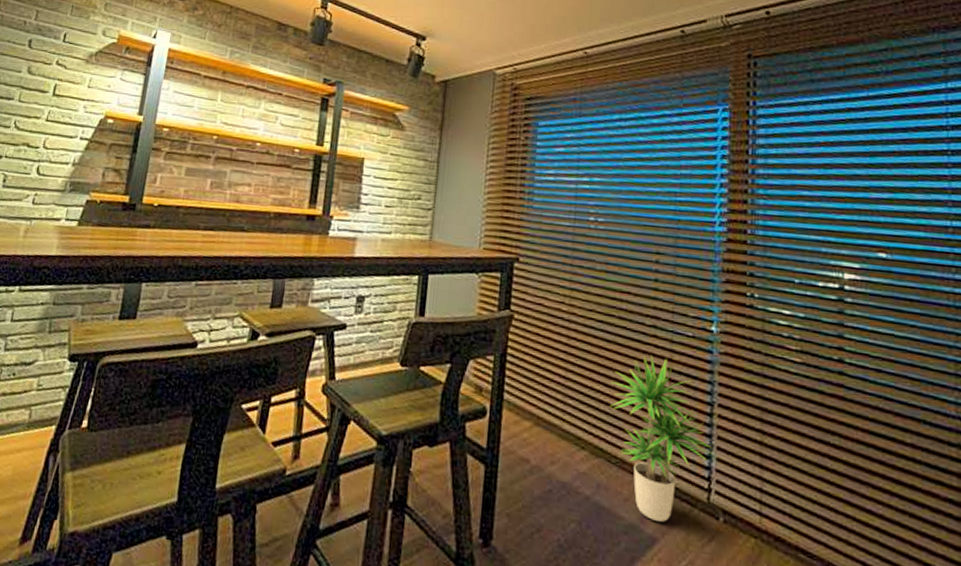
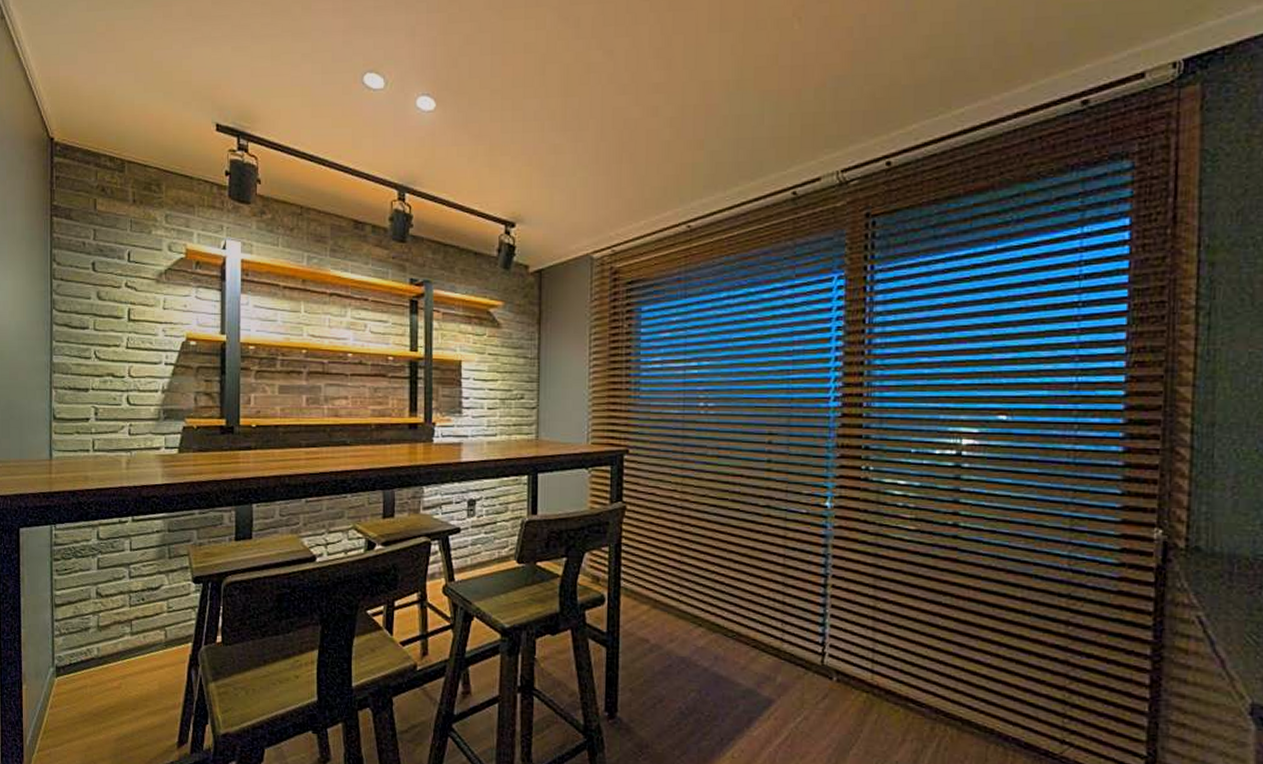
potted plant: present [610,355,713,522] -> none [726,535,826,685]

